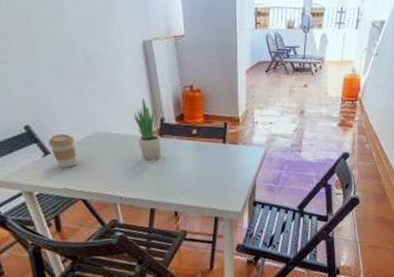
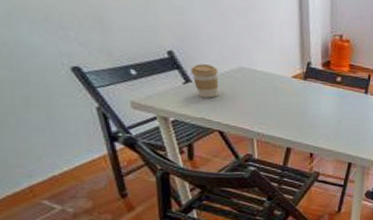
potted plant: present [134,99,162,161] -> none [281,41,306,102]

